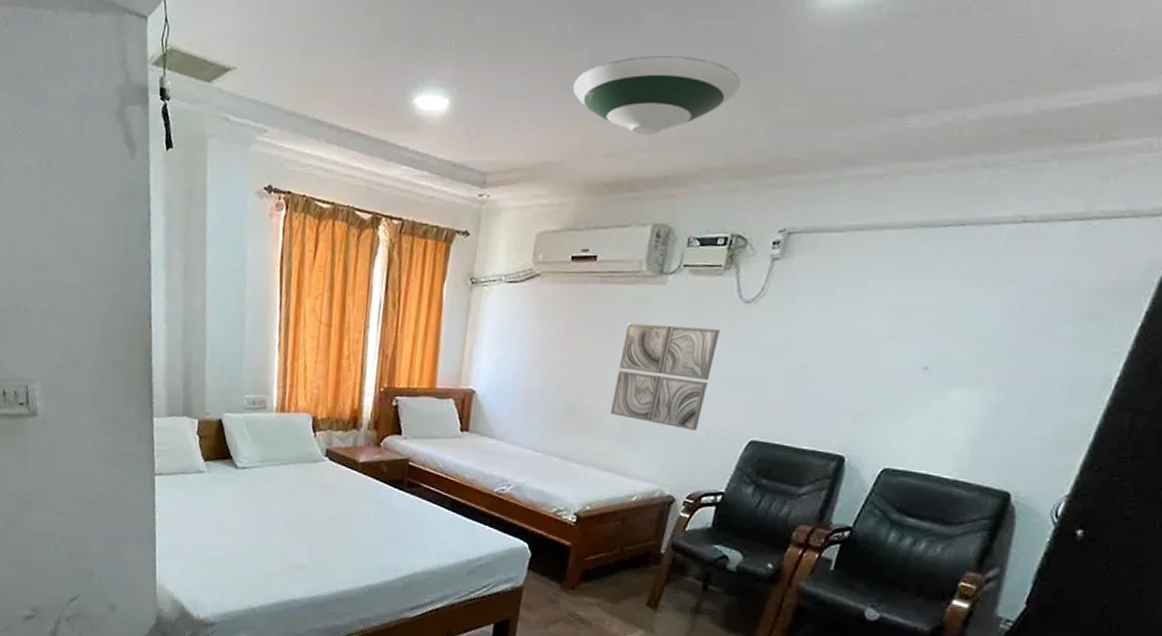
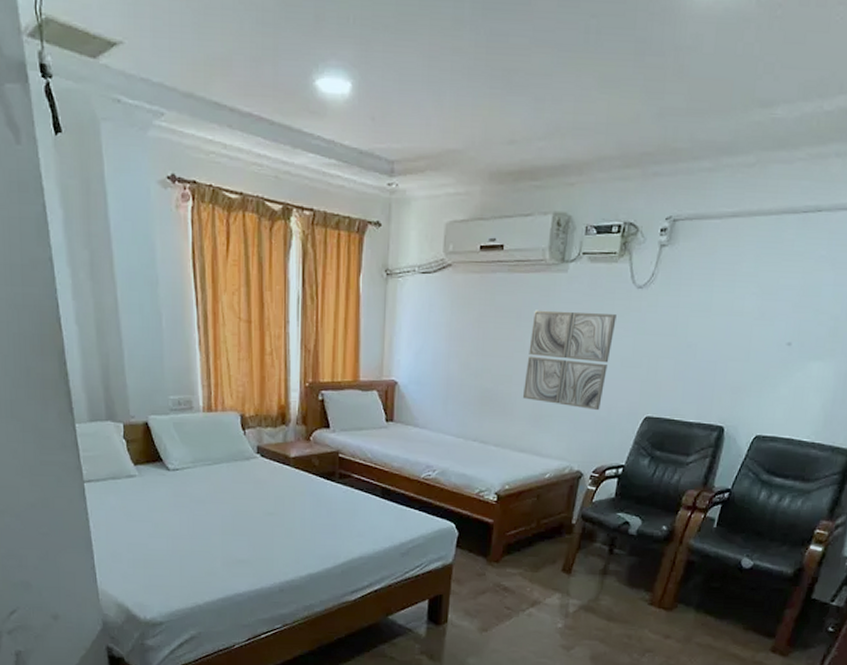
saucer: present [573,55,741,135] -> none [473,39,629,123]

